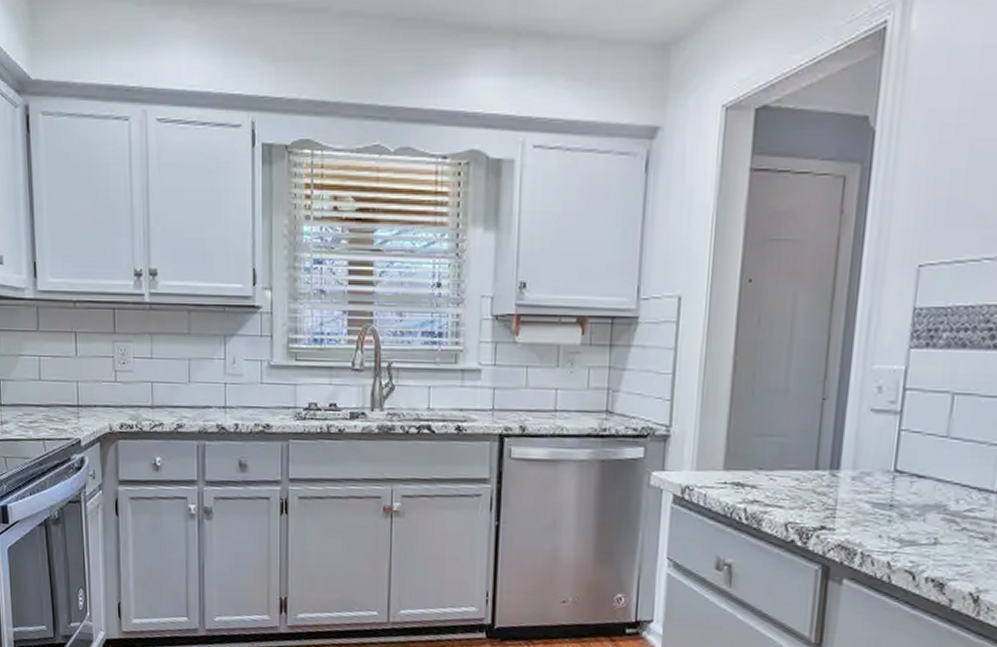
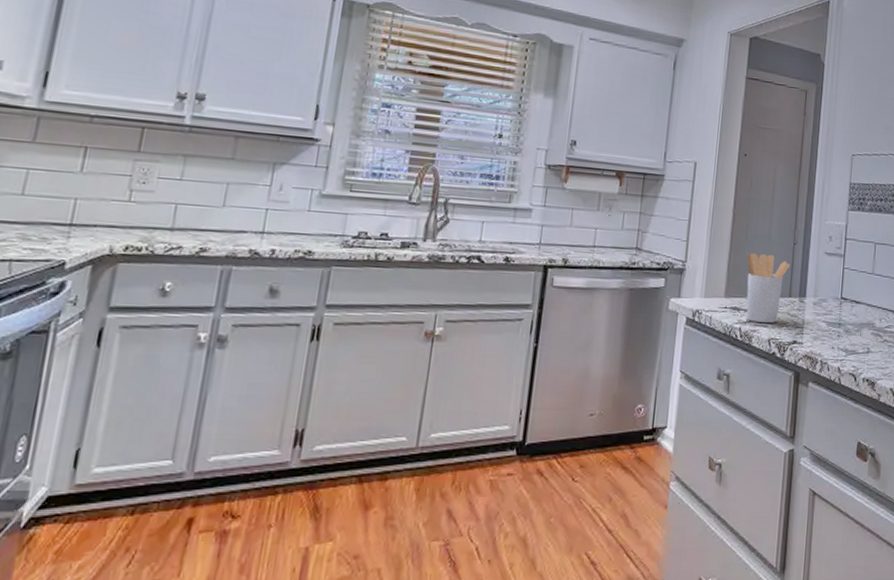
utensil holder: none [752,411,818,504] -> present [746,252,791,324]

